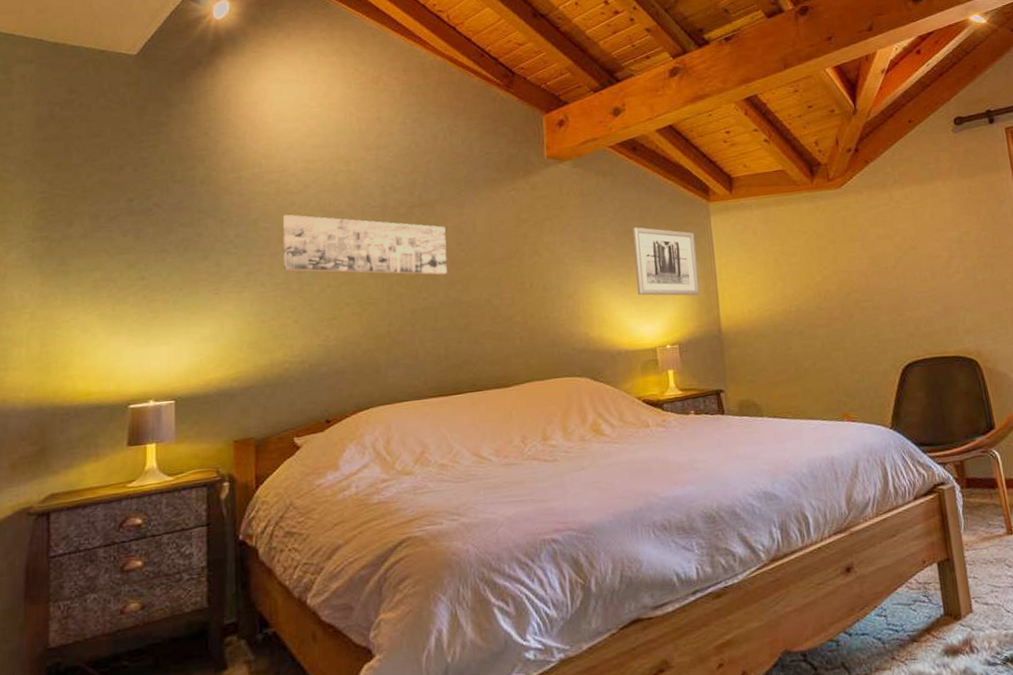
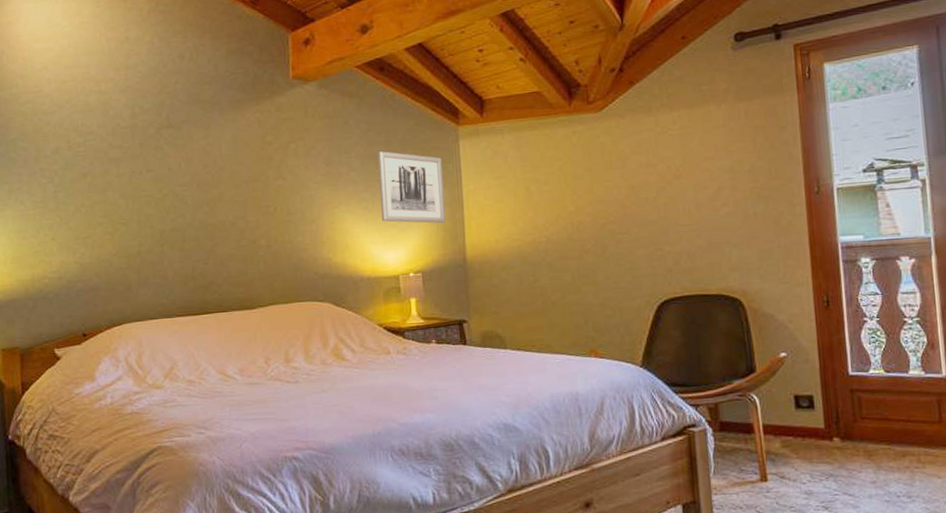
wall art: present [283,214,448,275] -> none [39,134,195,197]

